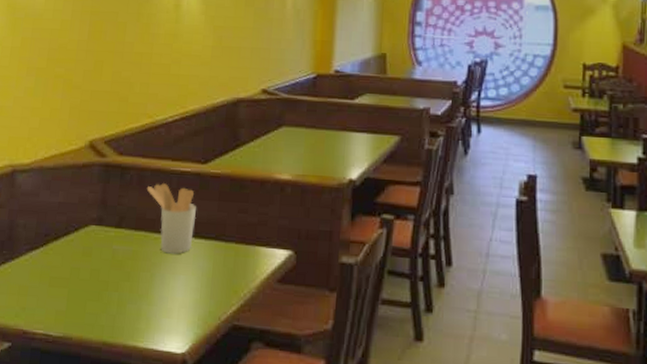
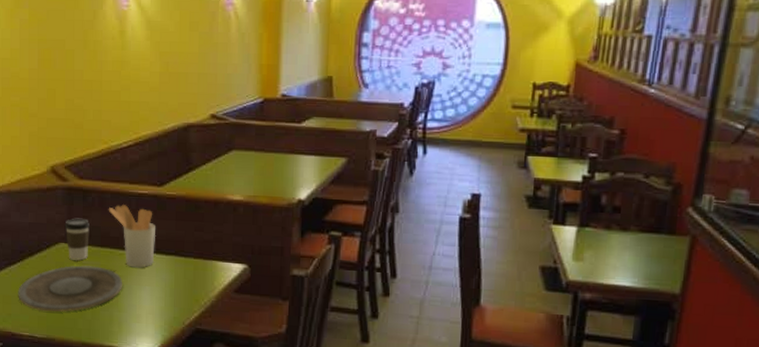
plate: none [36,251,155,306] -> present [18,265,122,312]
coffee cup: none [97,197,125,246] -> present [64,218,89,261]

